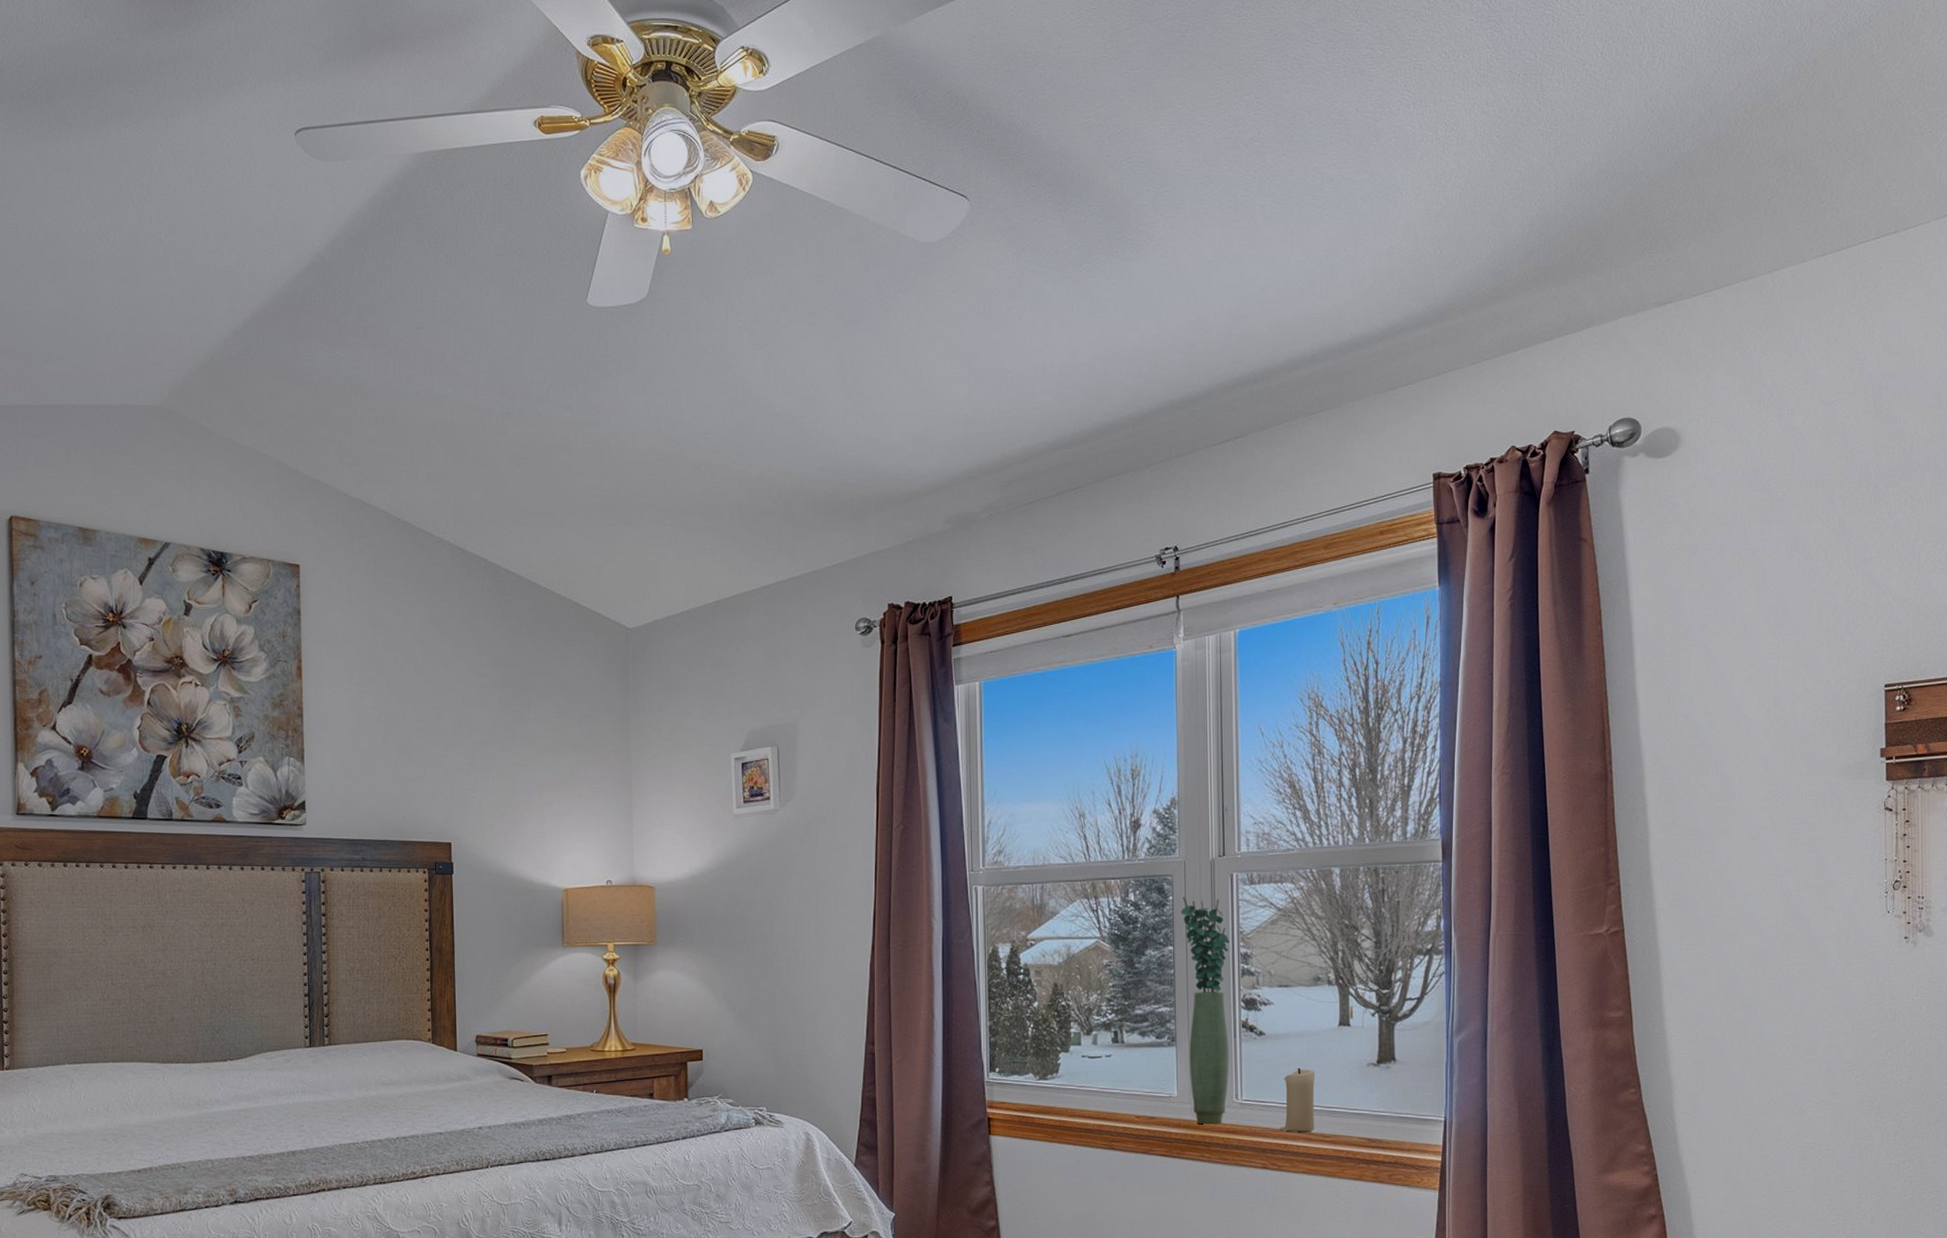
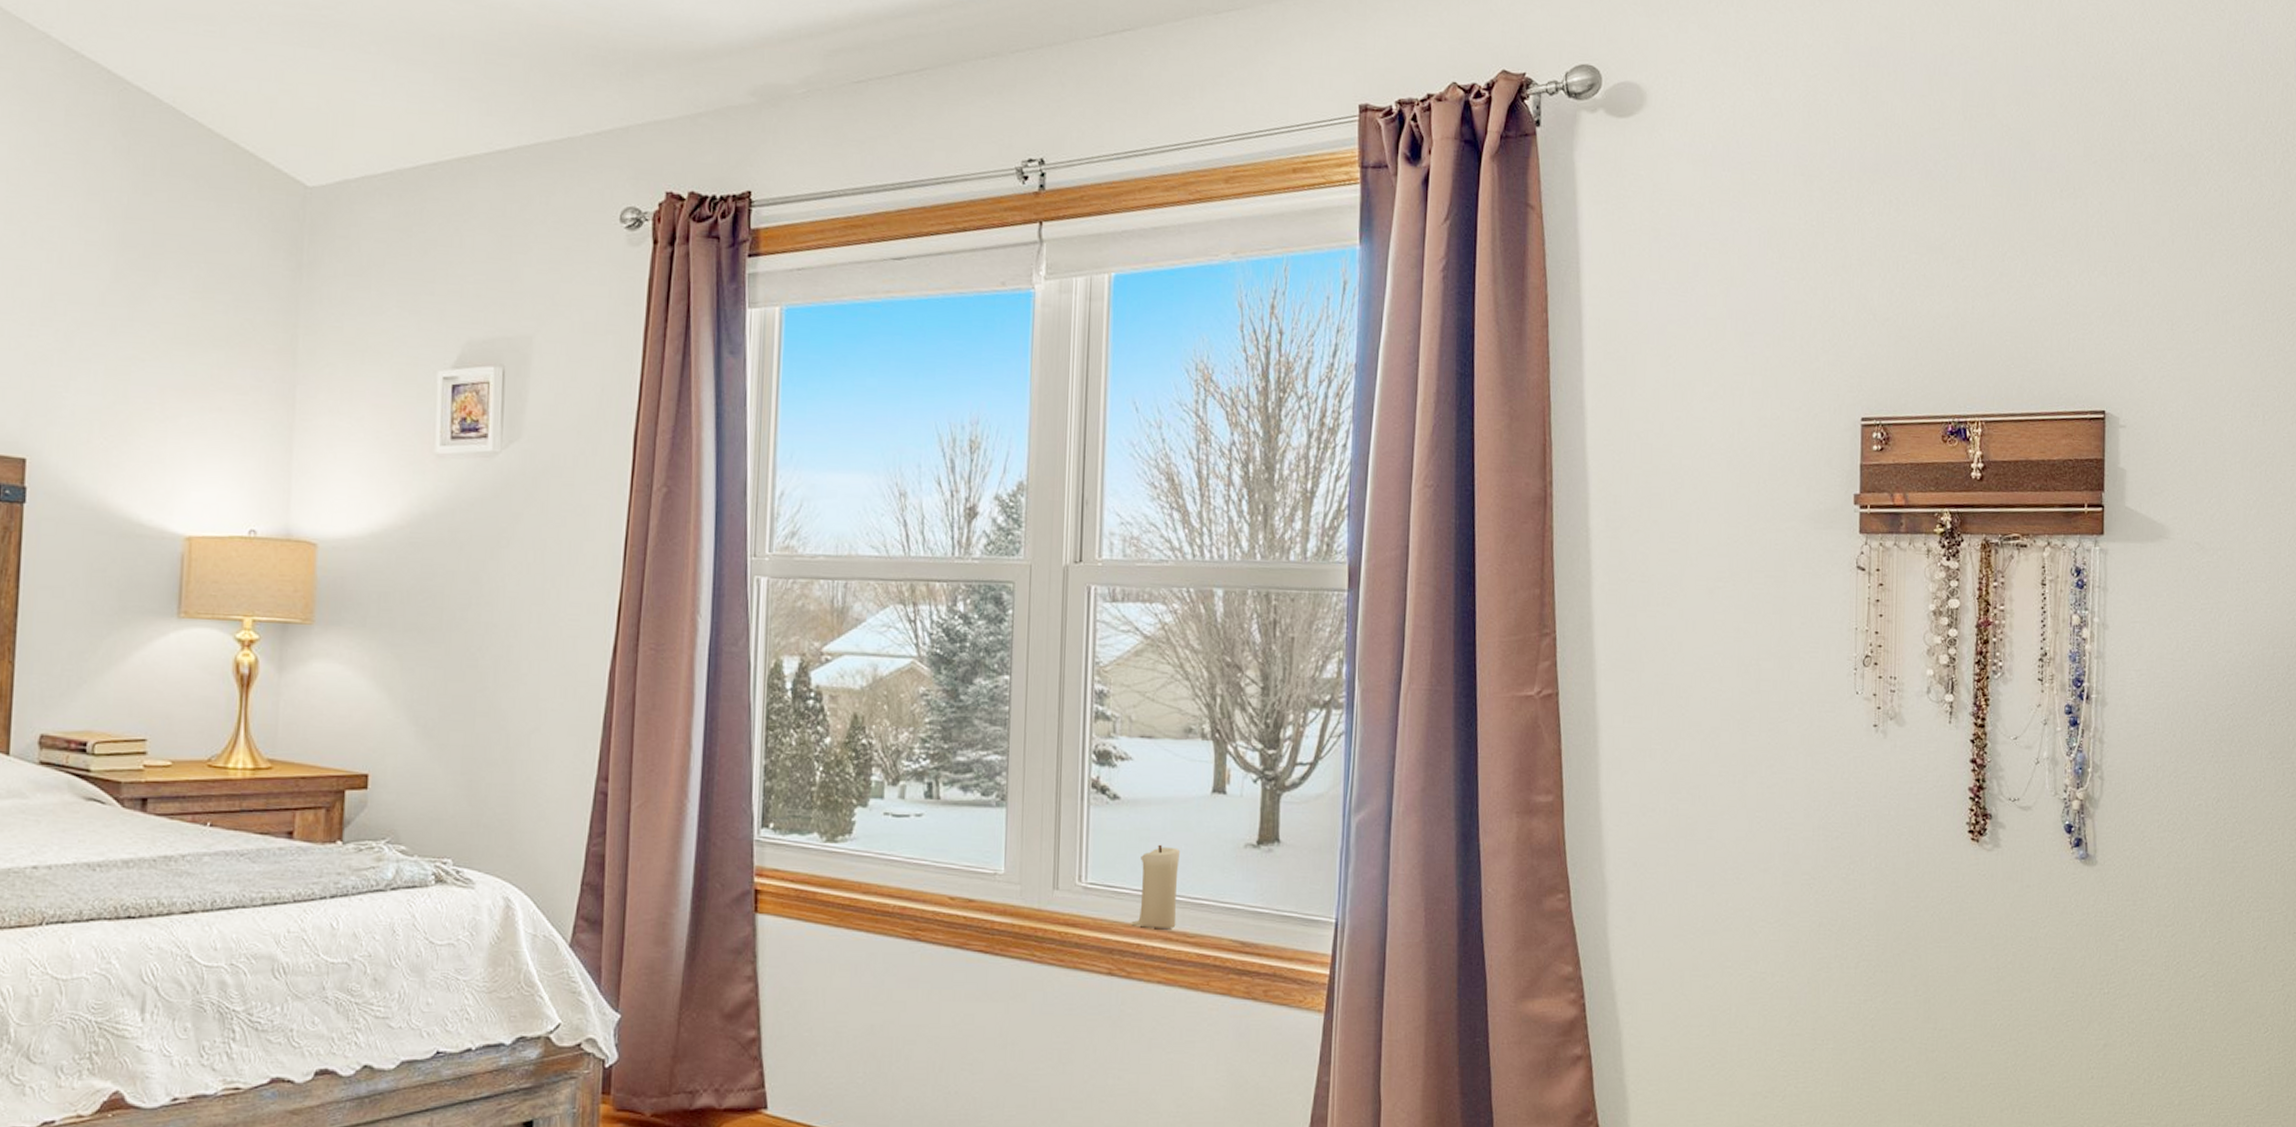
vase: present [1180,896,1230,1125] -> none [1021,611,1083,914]

